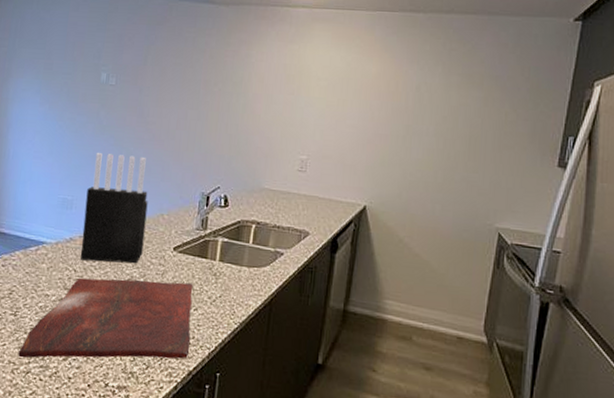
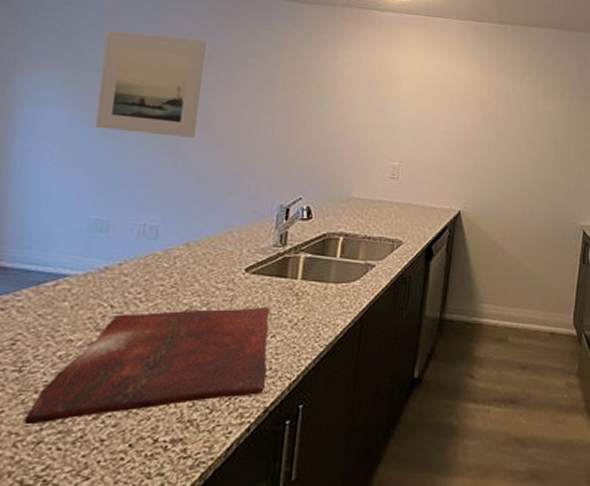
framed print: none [62,40,143,132] -> present [94,31,206,139]
knife block: present [80,153,148,264] -> none [119,164,213,293]

